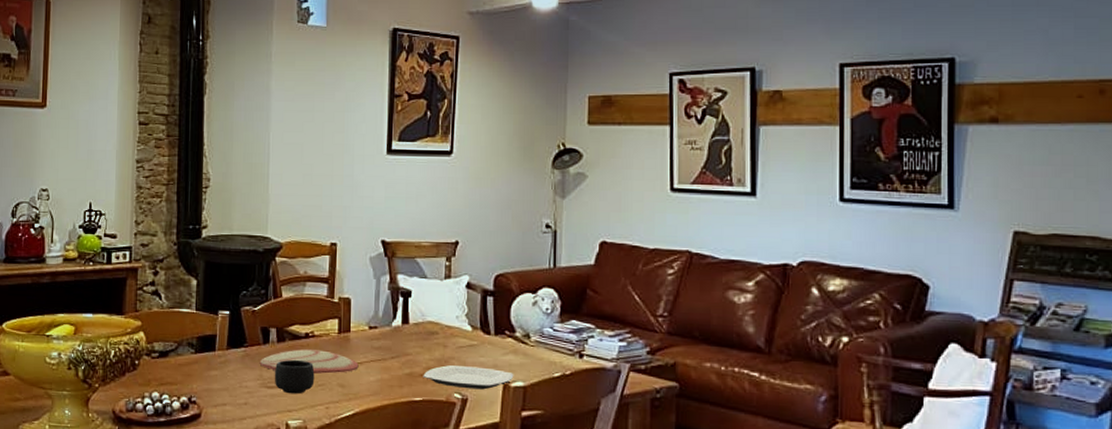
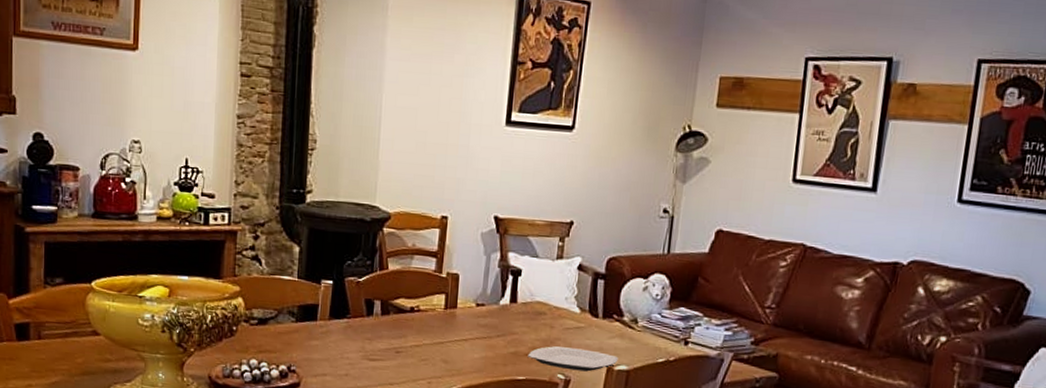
plate: present [259,349,359,374] -> none [362,323,464,349]
mug: present [274,359,315,394] -> none [376,333,419,368]

